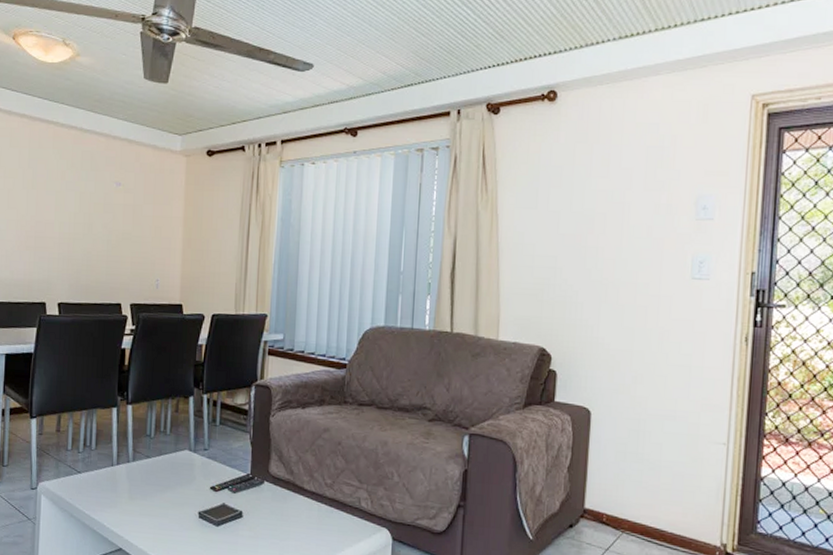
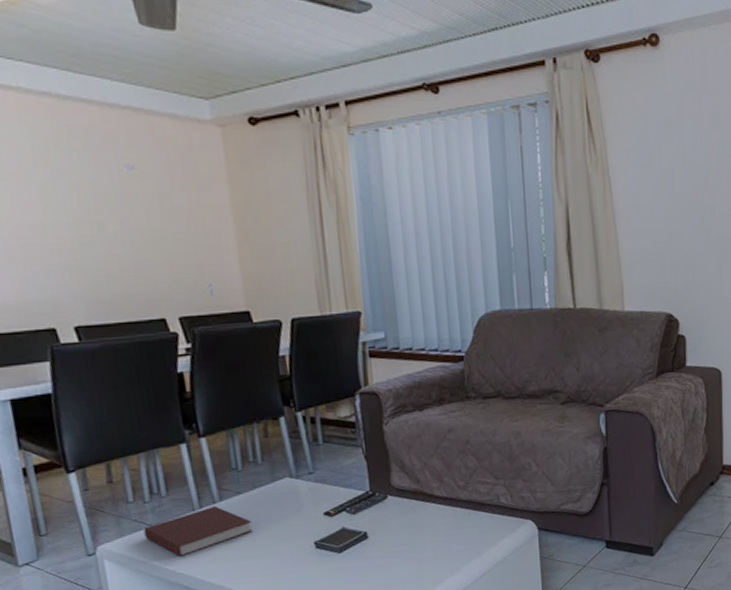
notebook: none [73,464,153,505] -> present [143,505,252,558]

